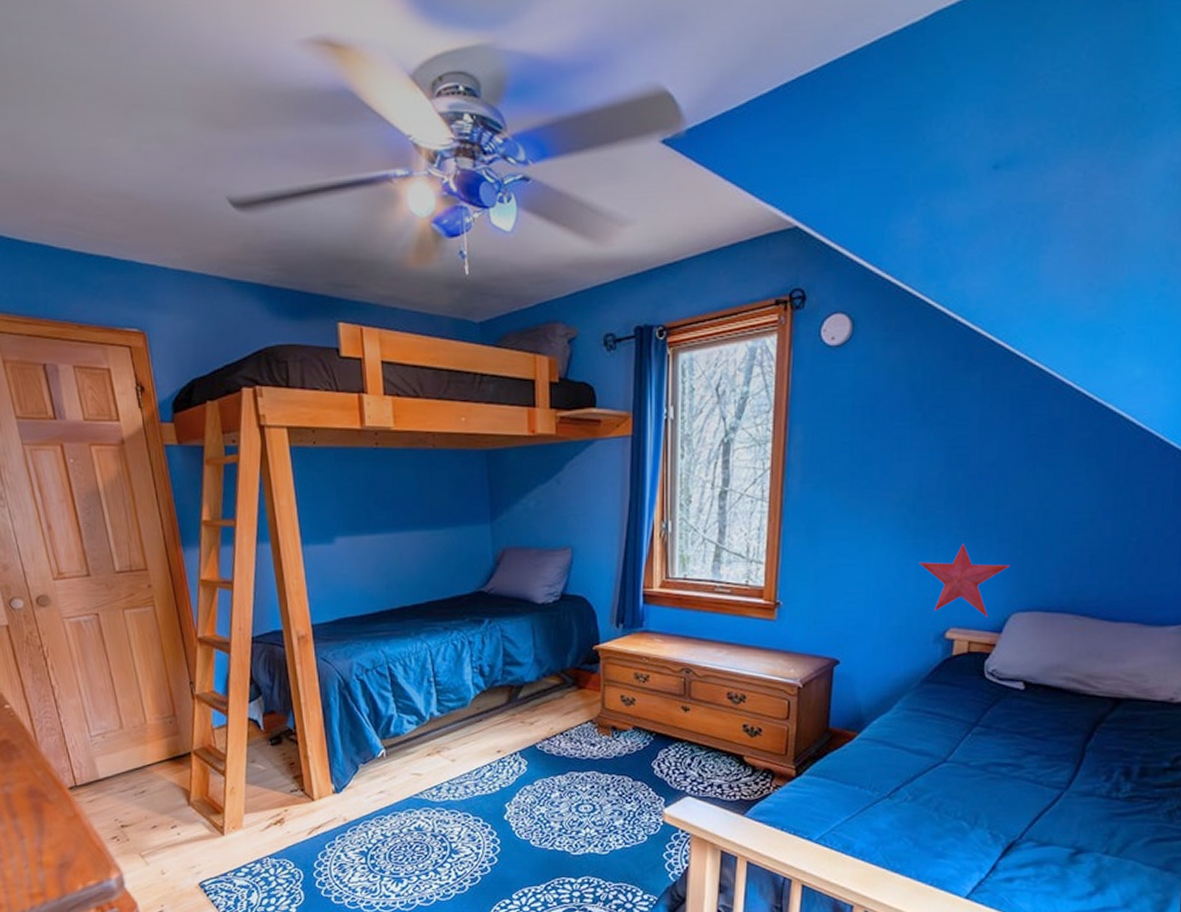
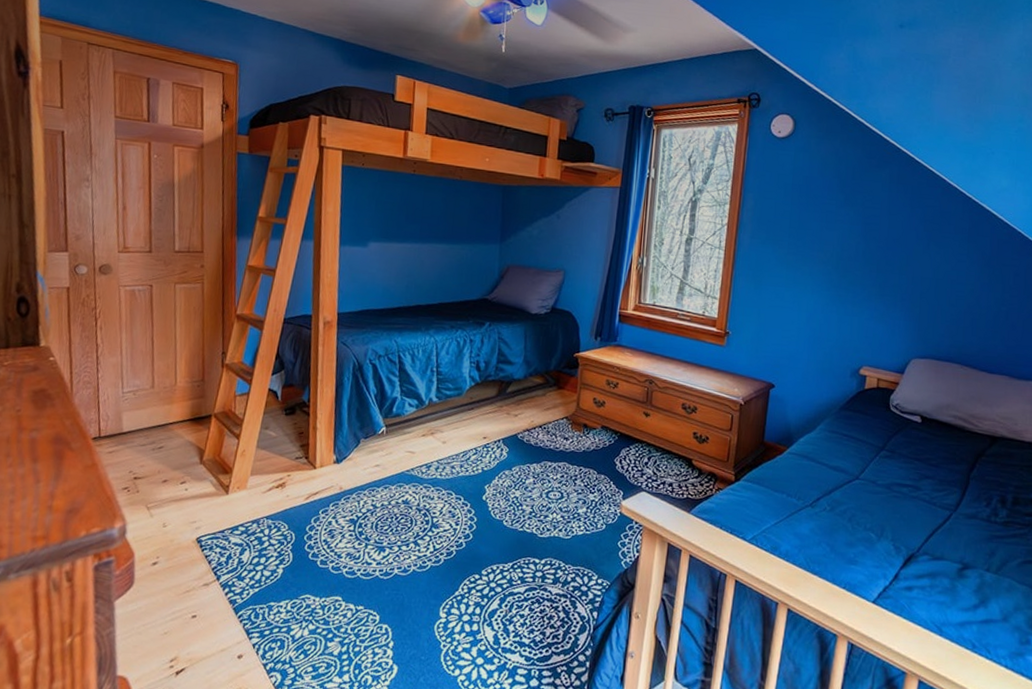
decorative star: present [919,544,1010,618] -> none [840,299,911,360]

